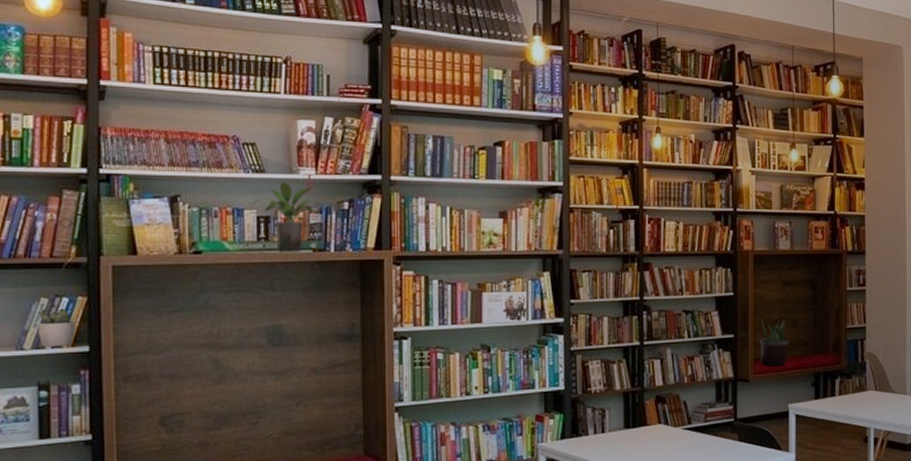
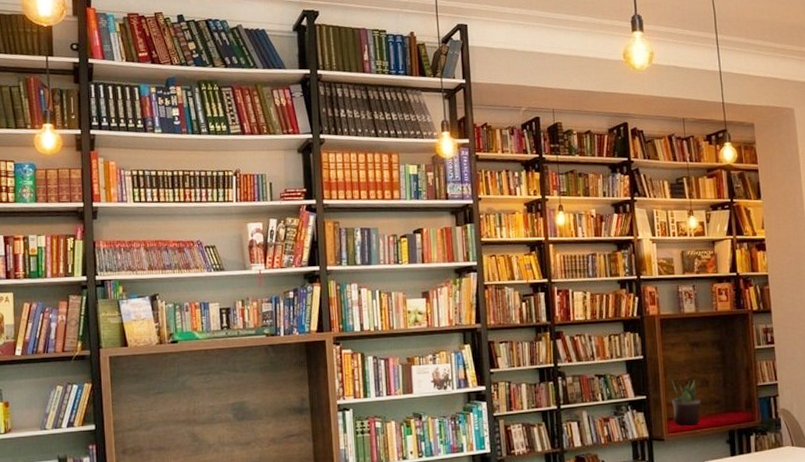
succulent plant: present [38,308,76,348] -> none [56,393,85,427]
potted plant: present [252,182,322,254] -> none [215,277,272,339]

